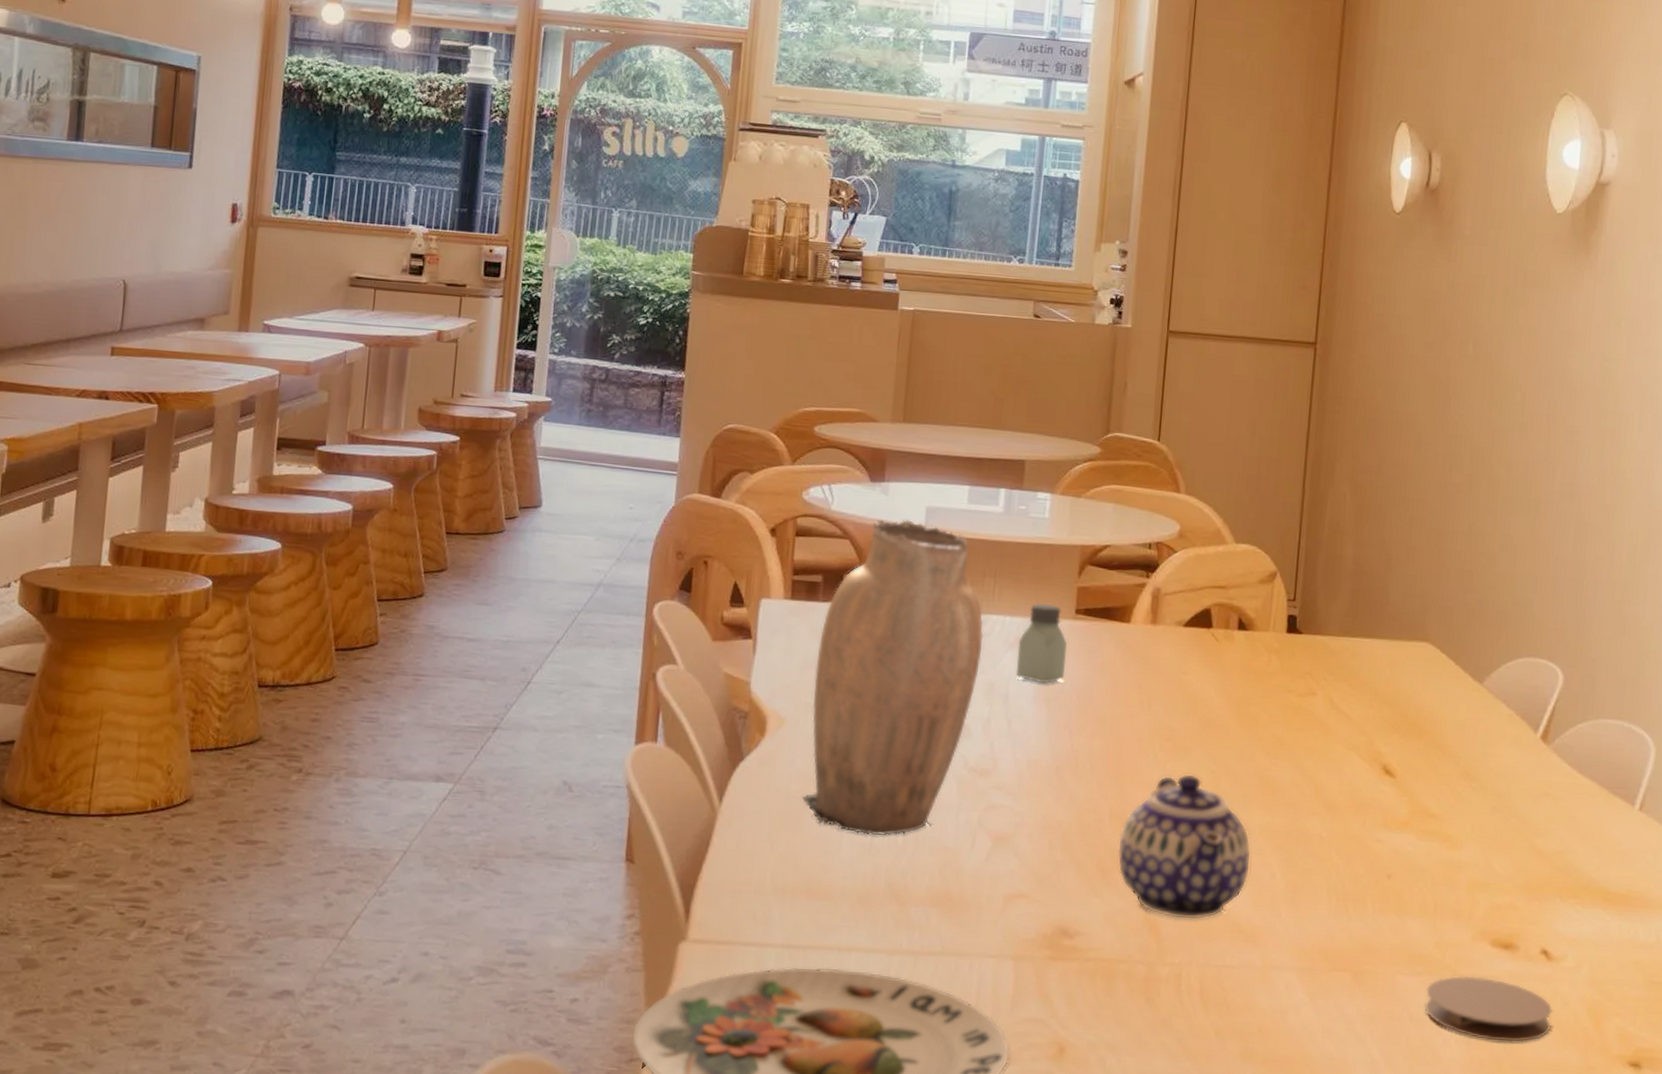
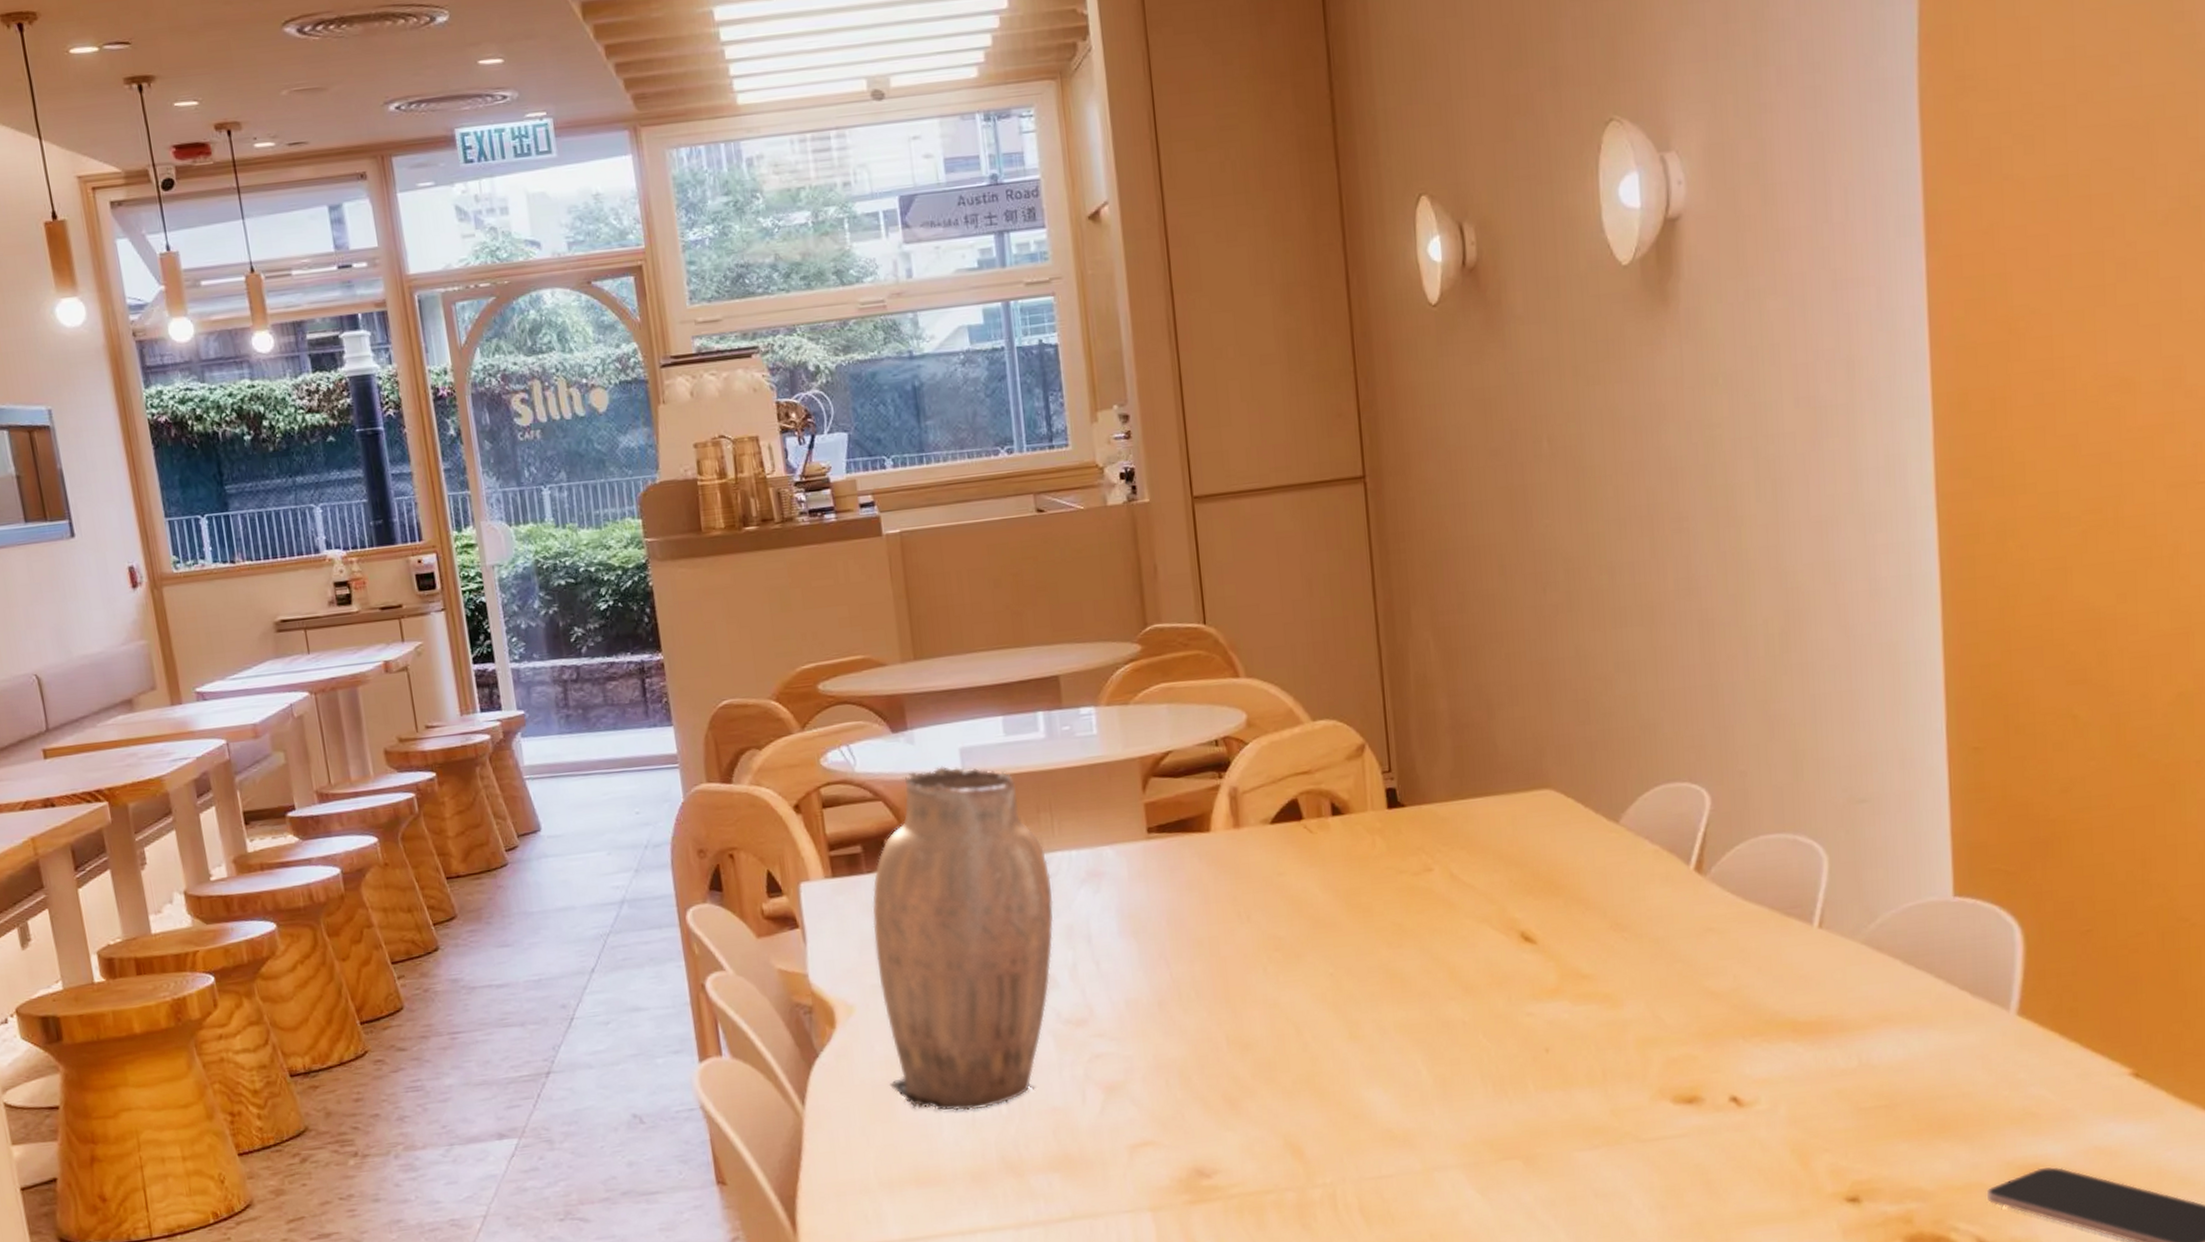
saltshaker: present [1015,603,1067,684] -> none [1090,827,1148,916]
teapot: present [1117,774,1251,921] -> none [1241,981,1392,1138]
coaster: present [1424,975,1553,1043] -> none [1608,1137,1754,1203]

